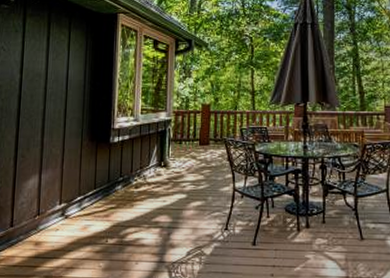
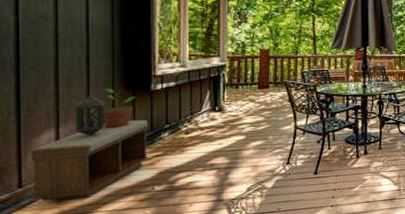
bench: none [18,171,107,243] -> present [30,119,150,202]
lantern: none [52,145,75,184] -> present [75,95,105,136]
potted plant: none [72,140,97,178] -> present [103,89,135,129]

